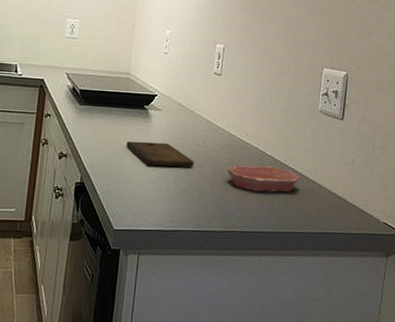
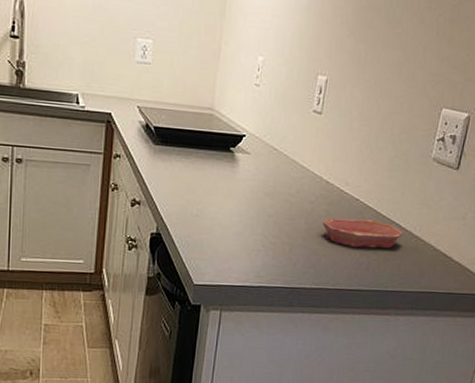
cutting board: present [126,141,194,167] -> none [208,188,286,219]

